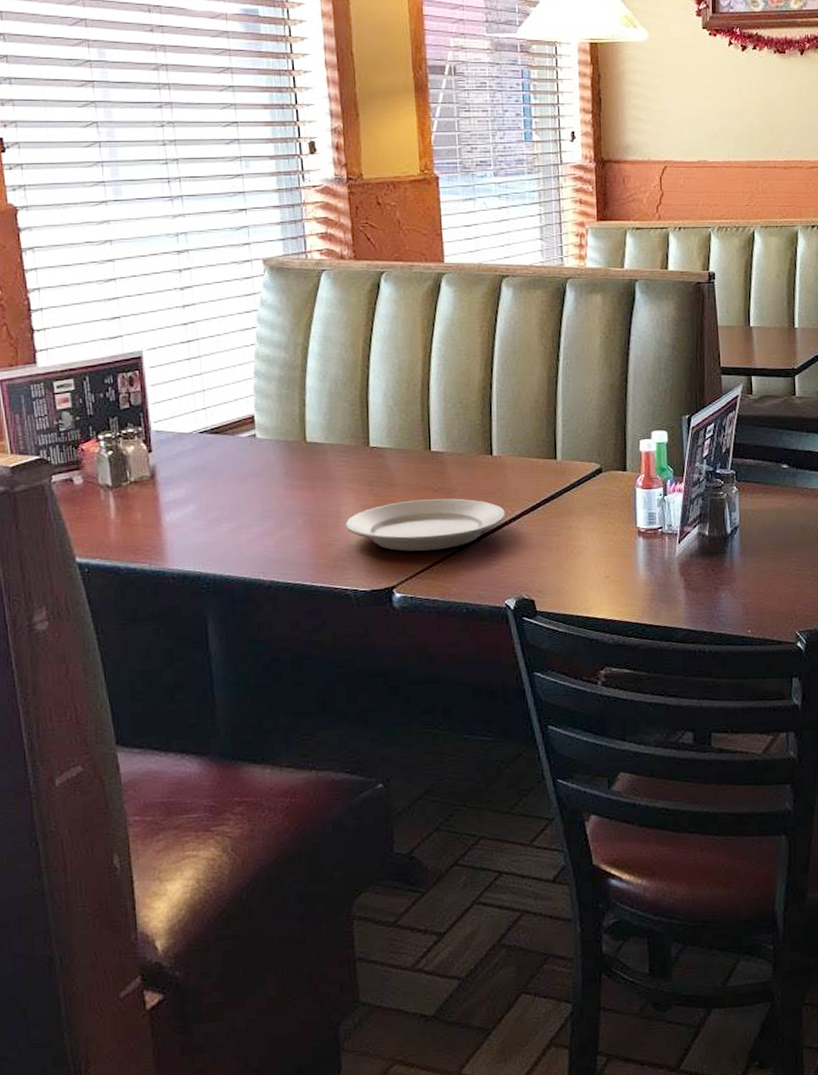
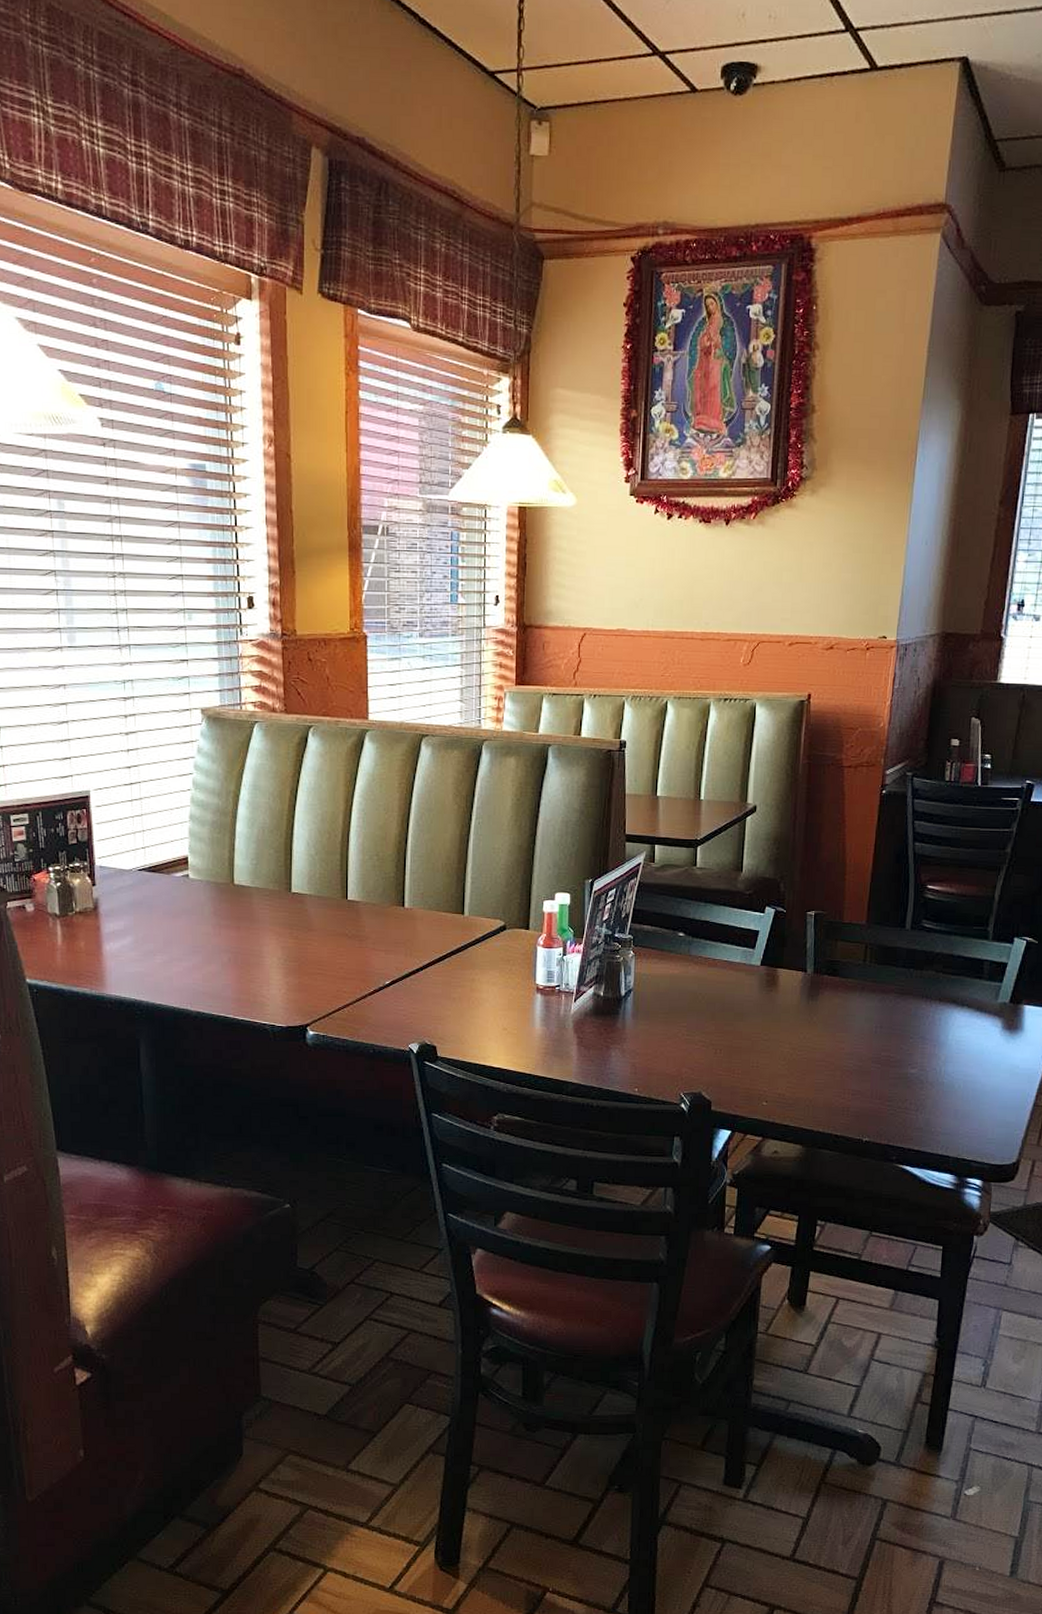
plate: present [345,498,505,551] -> none [266,945,413,993]

